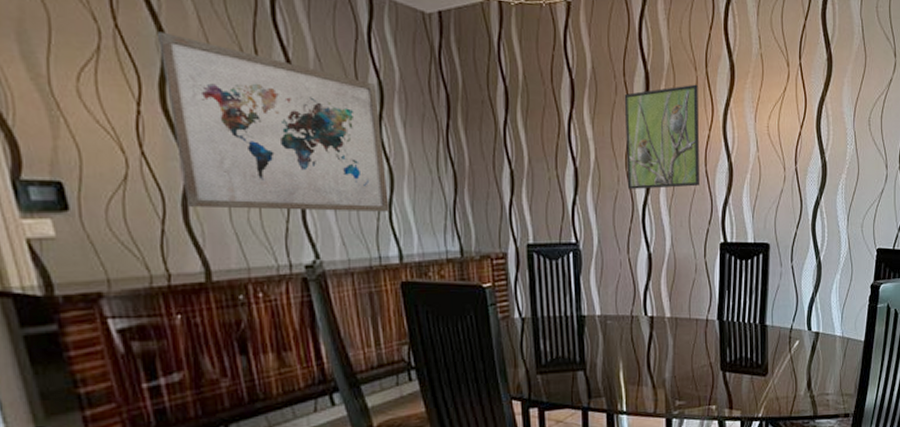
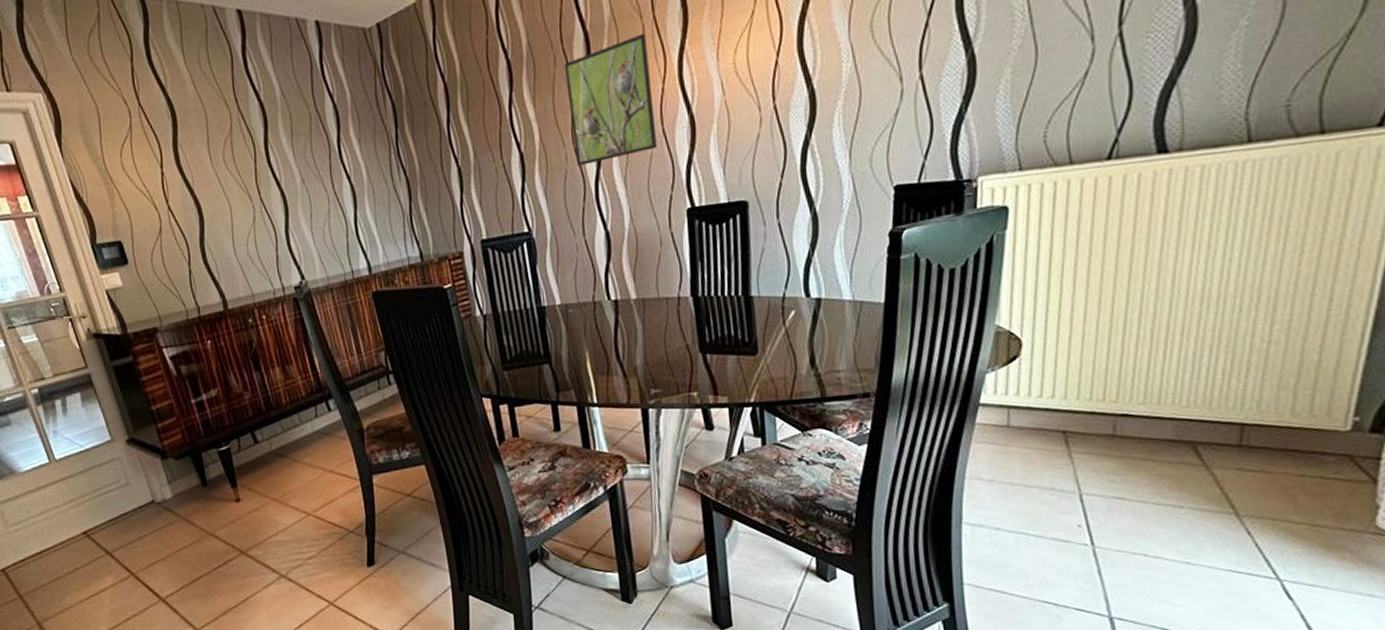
wall art: present [158,31,389,212] -> none [167,101,355,248]

